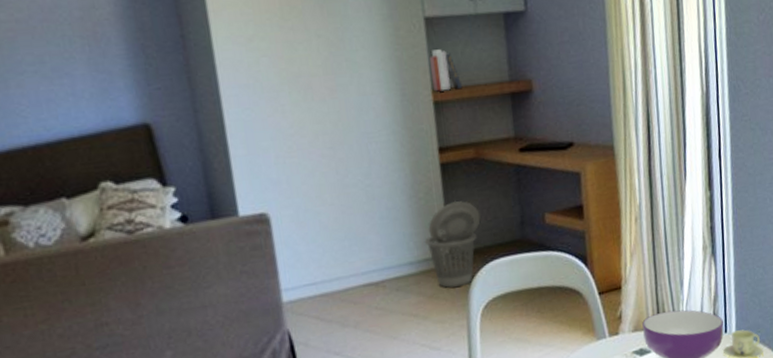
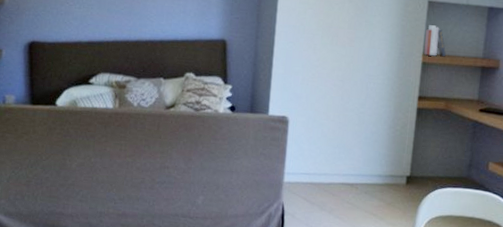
laundry basket: present [424,201,481,288] -> none [393,138,439,203]

